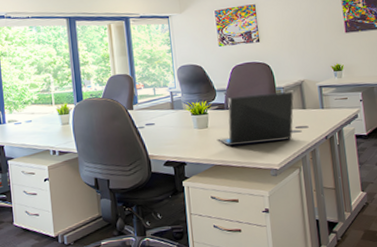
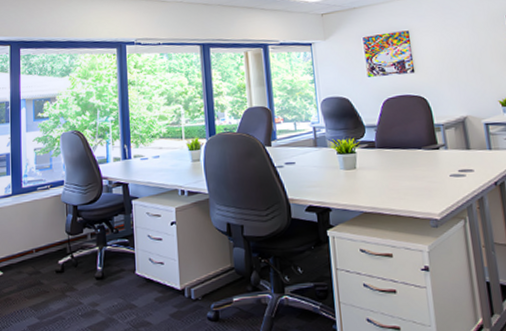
laptop: present [216,91,294,146] -> none [366,129,456,191]

